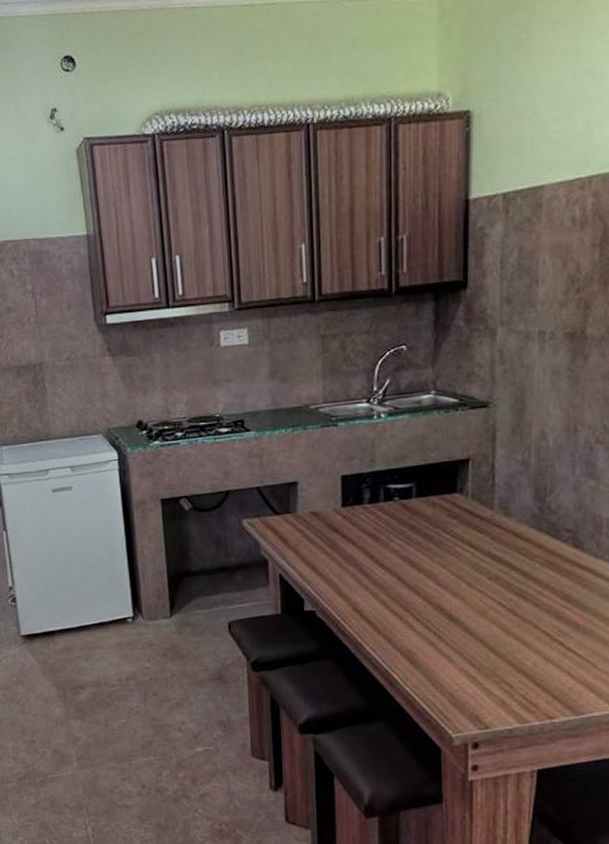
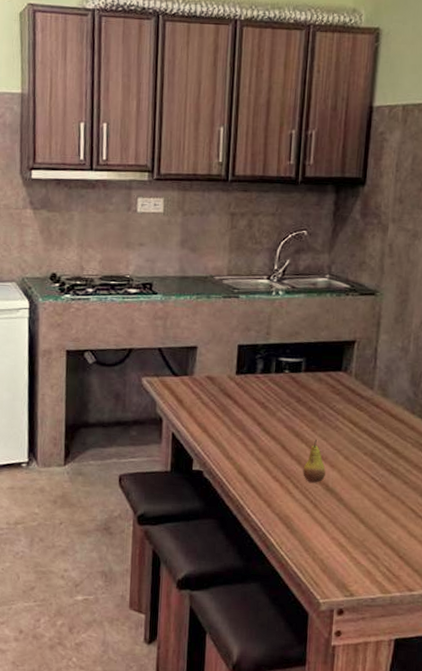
fruit: none [423,568,447,614] -> present [303,440,326,483]

